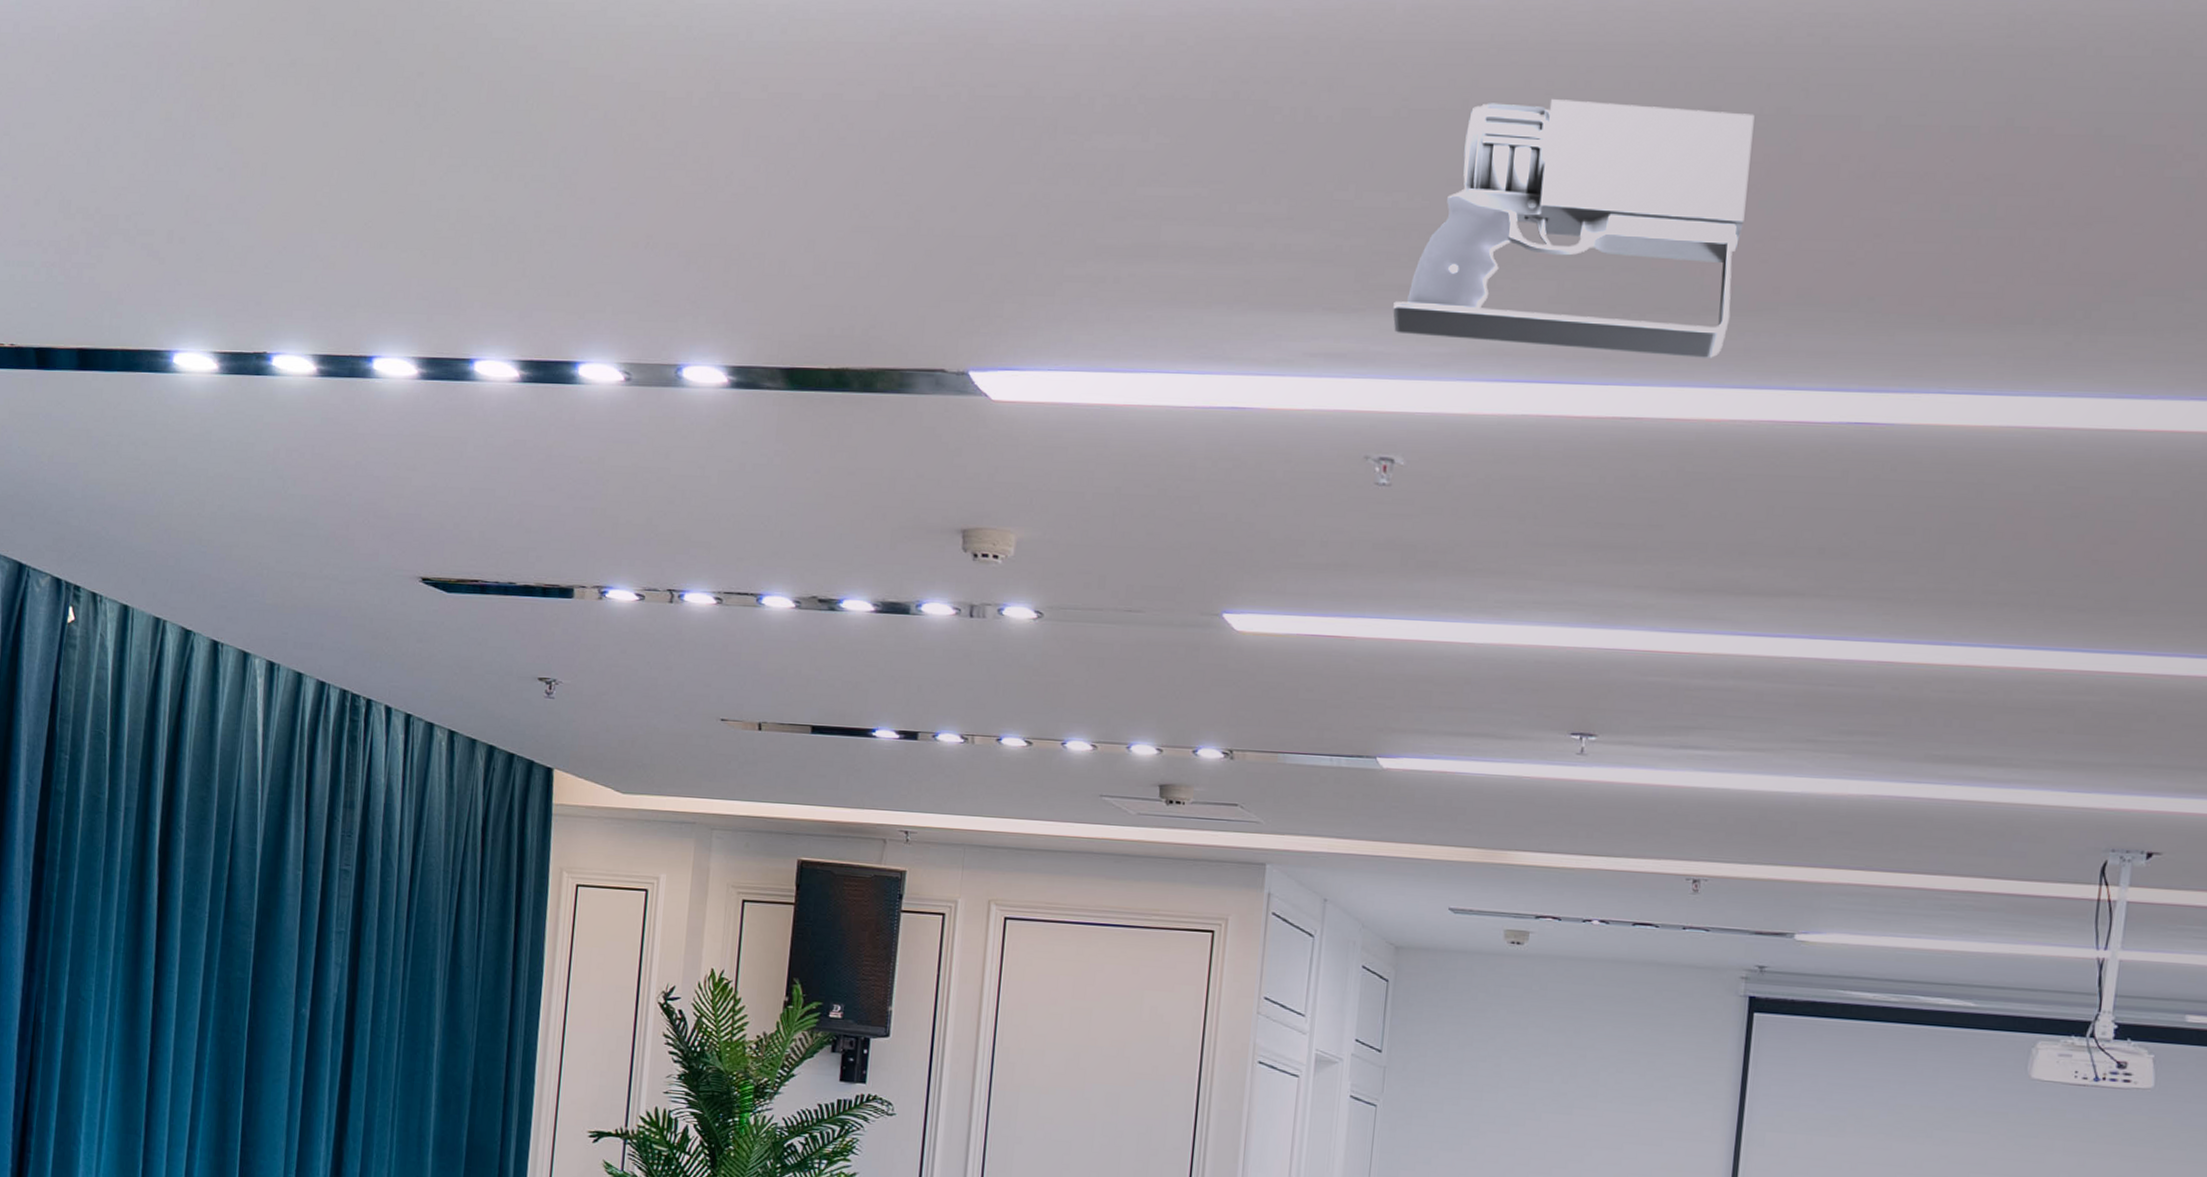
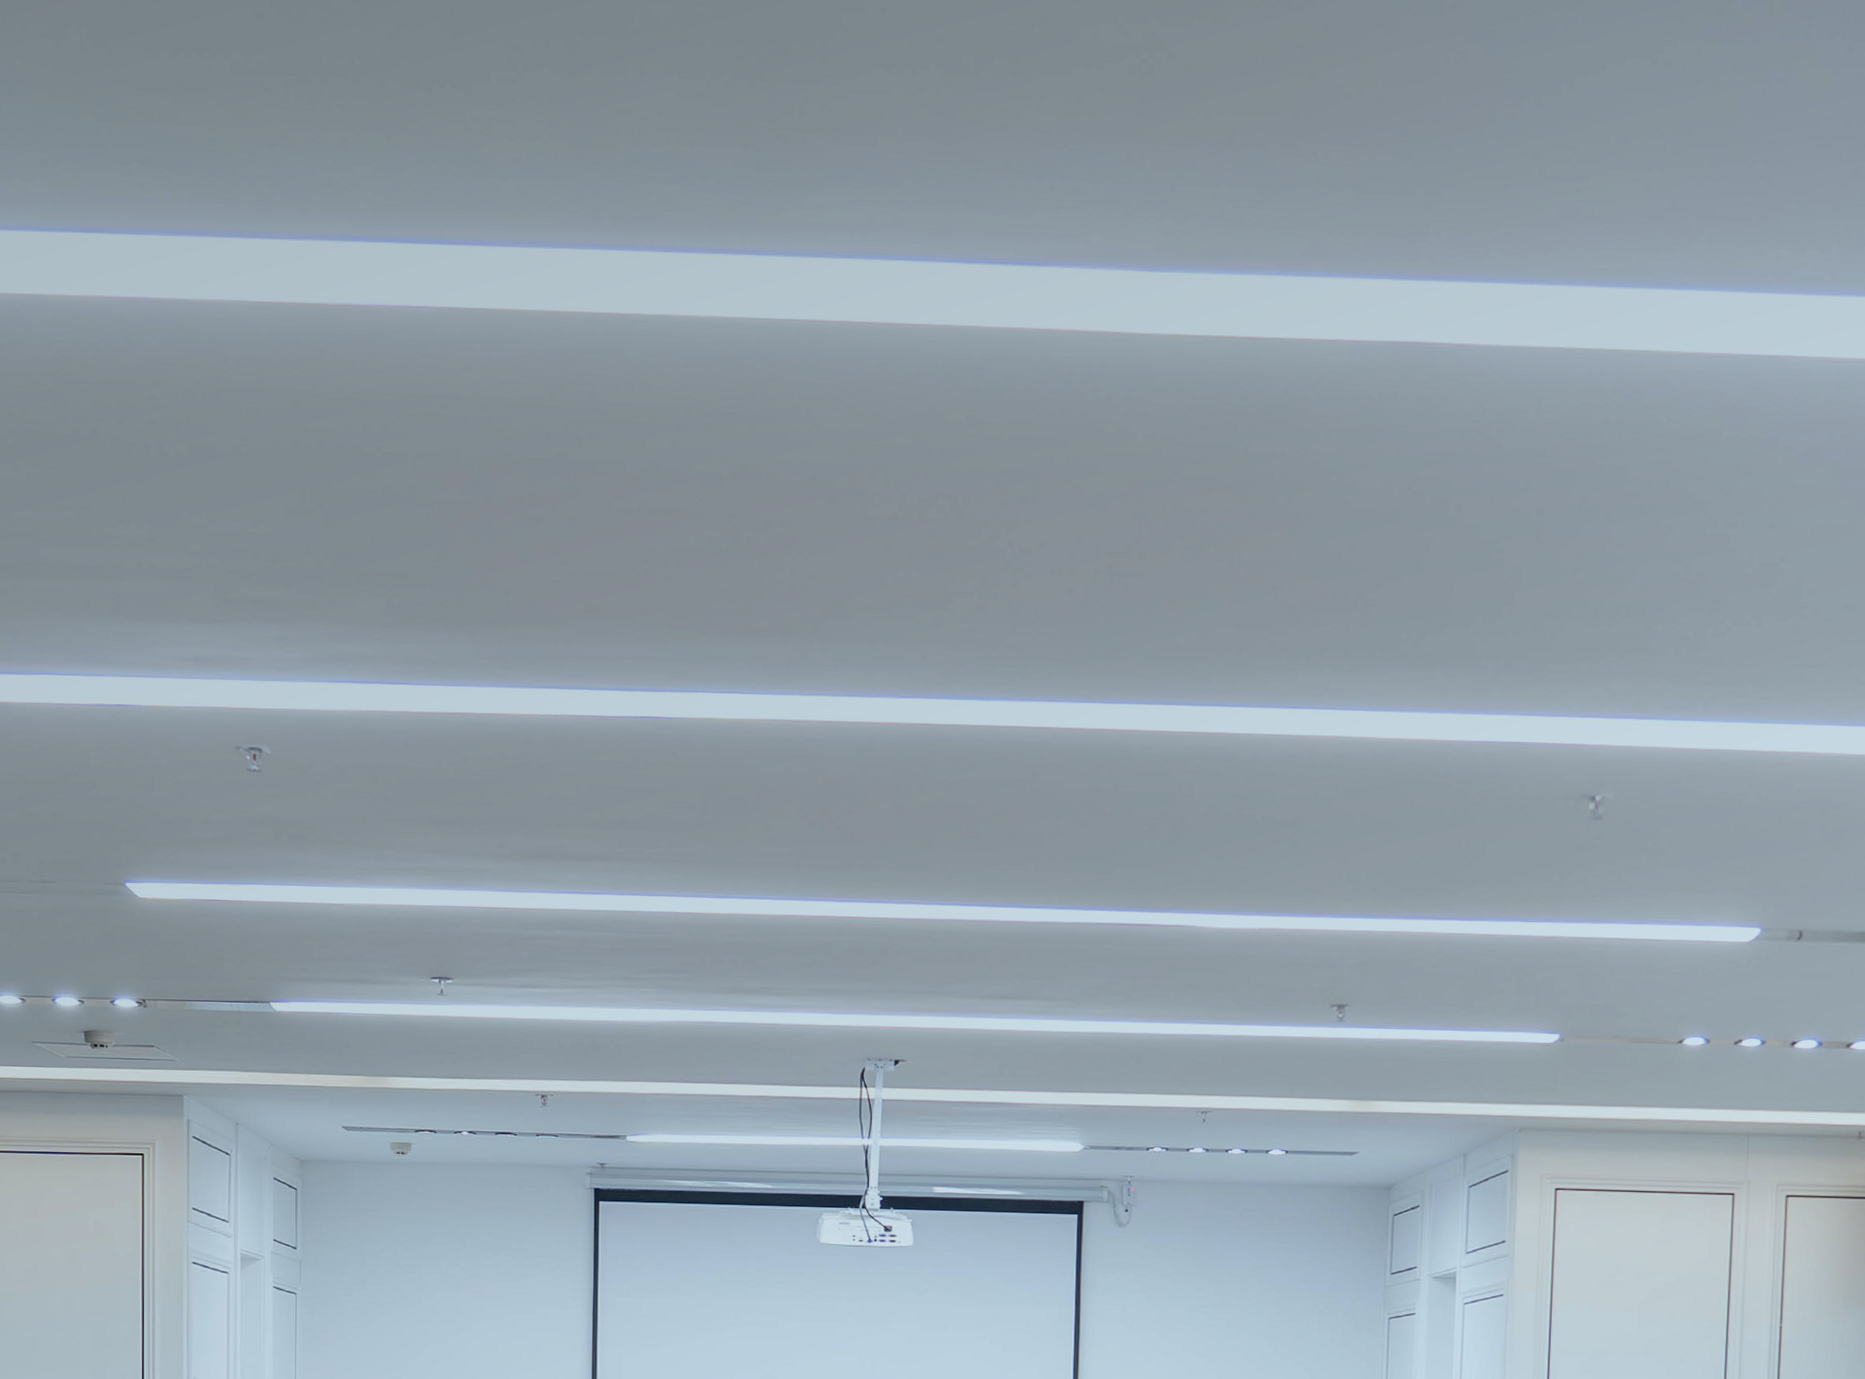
projector: present [1393,98,1755,358] -> none [249,441,539,663]

